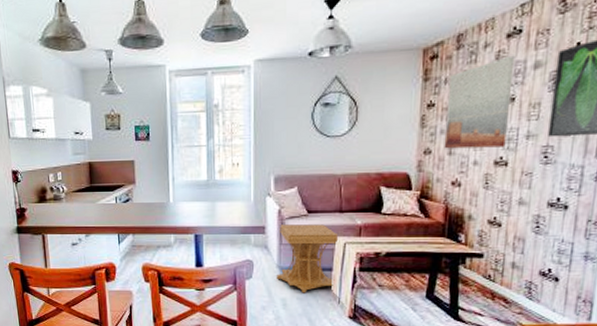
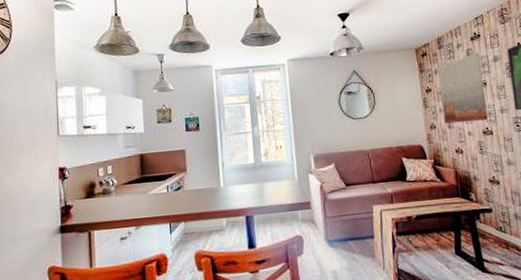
side table: present [277,224,339,293] -> none [323,195,377,264]

